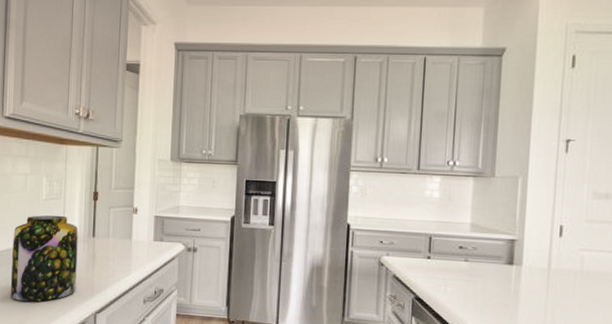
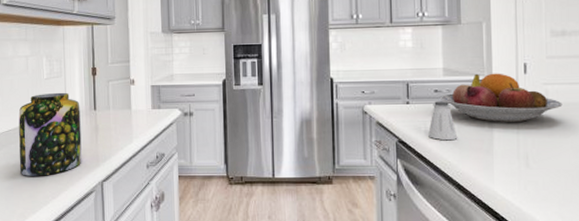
saltshaker: none [448,258,480,302] -> present [428,101,458,141]
fruit bowl: none [465,232,599,289] -> present [441,73,563,123]

